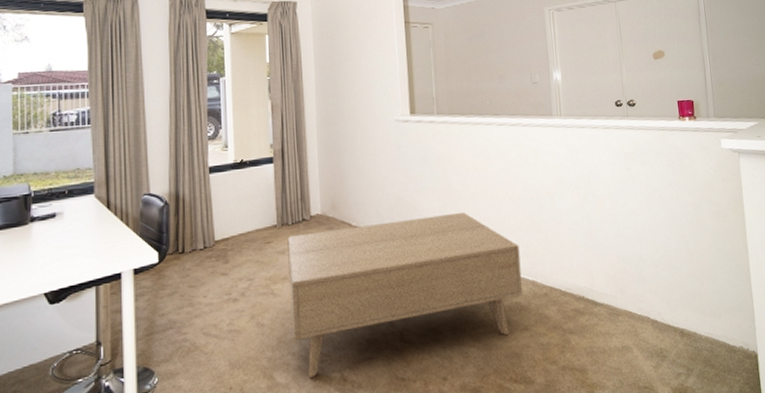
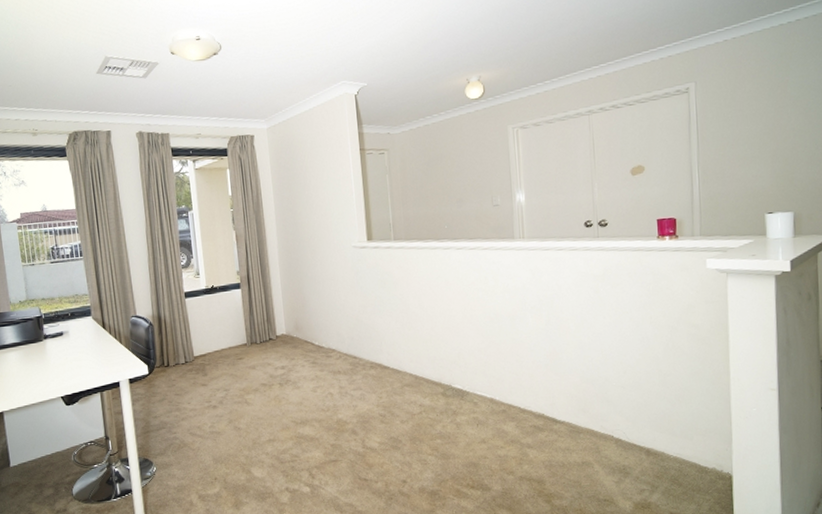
coffee table: present [287,212,523,379] -> none [257,333,481,475]

